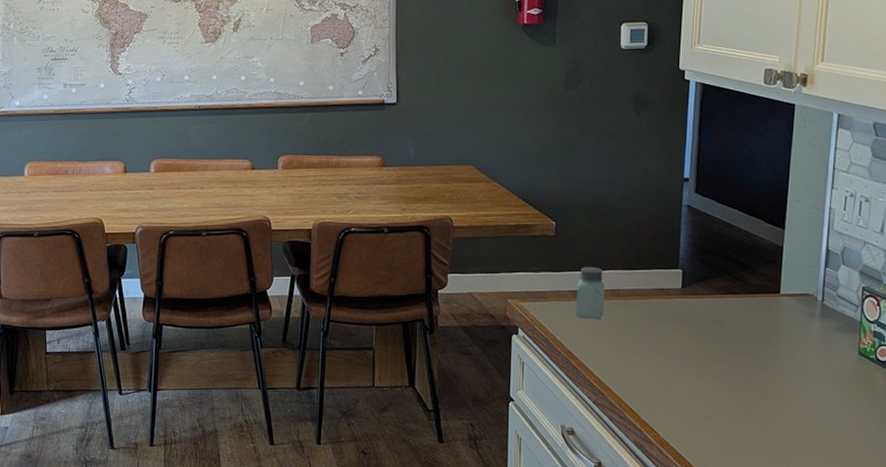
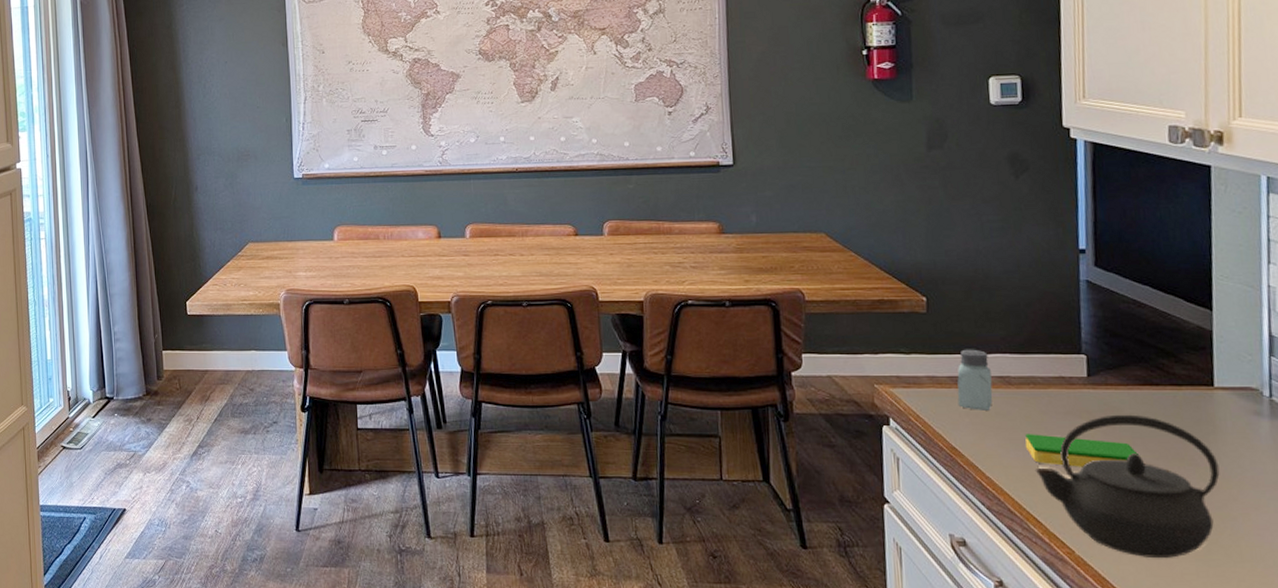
dish sponge: none [628,338,716,365] -> present [1025,434,1138,467]
kettle: none [633,319,778,438] -> present [1035,414,1220,559]

